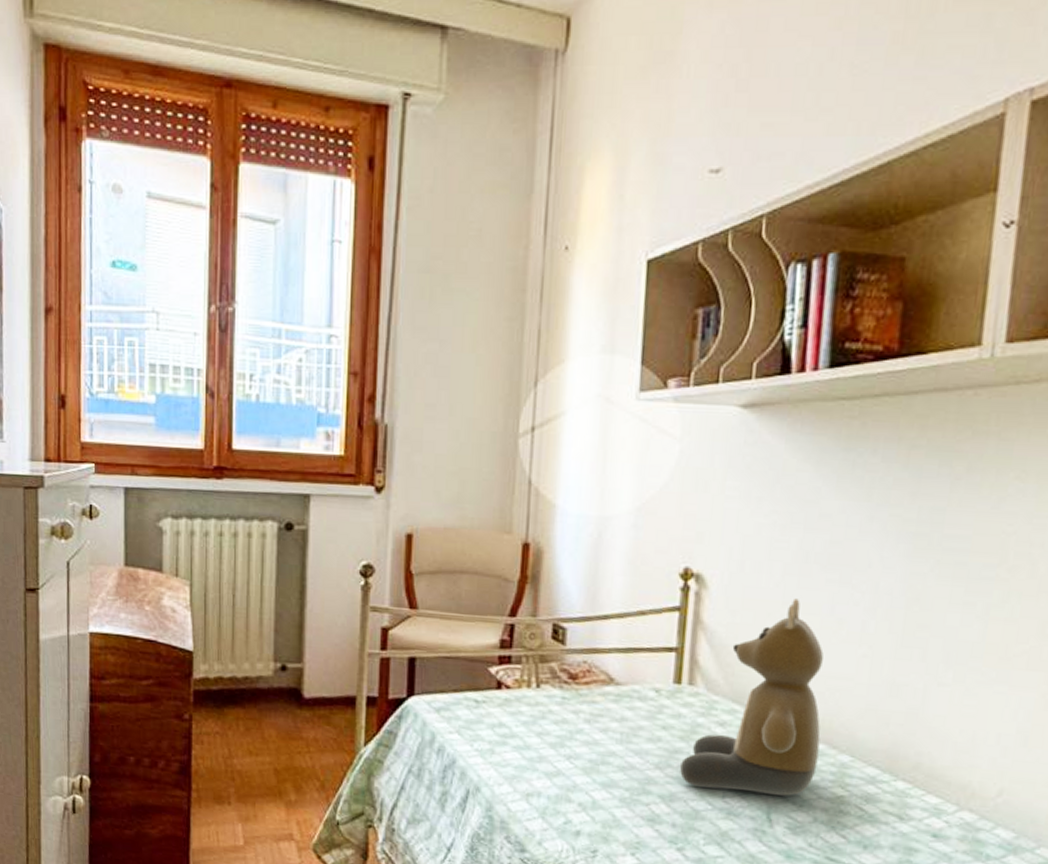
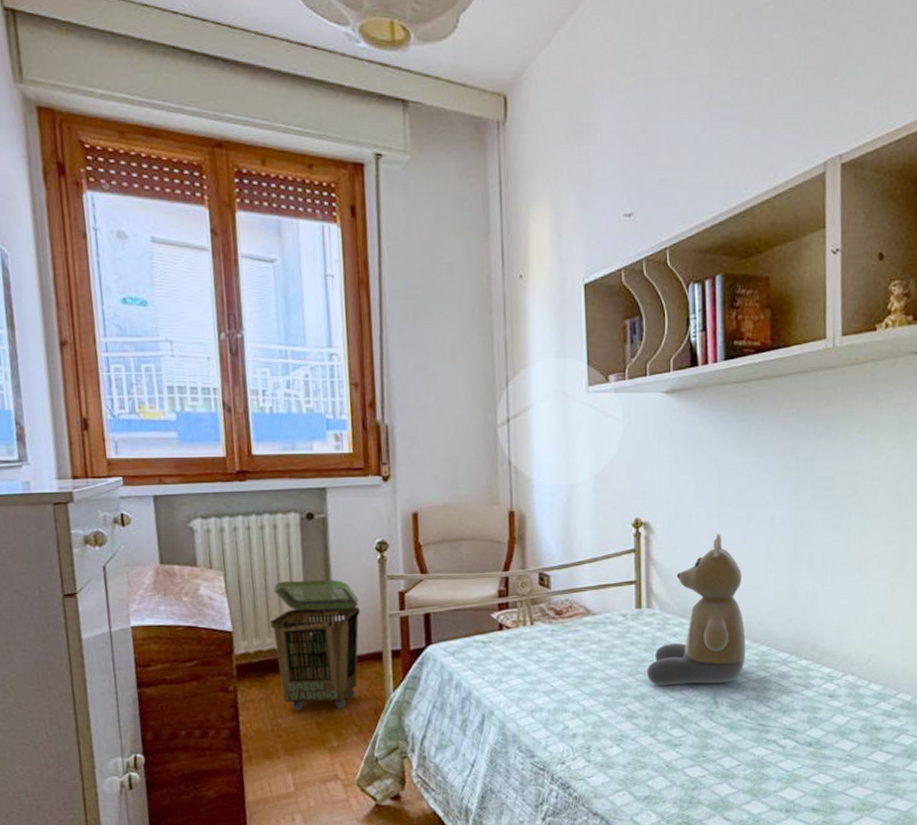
laundry basket: none [234,600,335,758] -> present [270,580,360,711]

